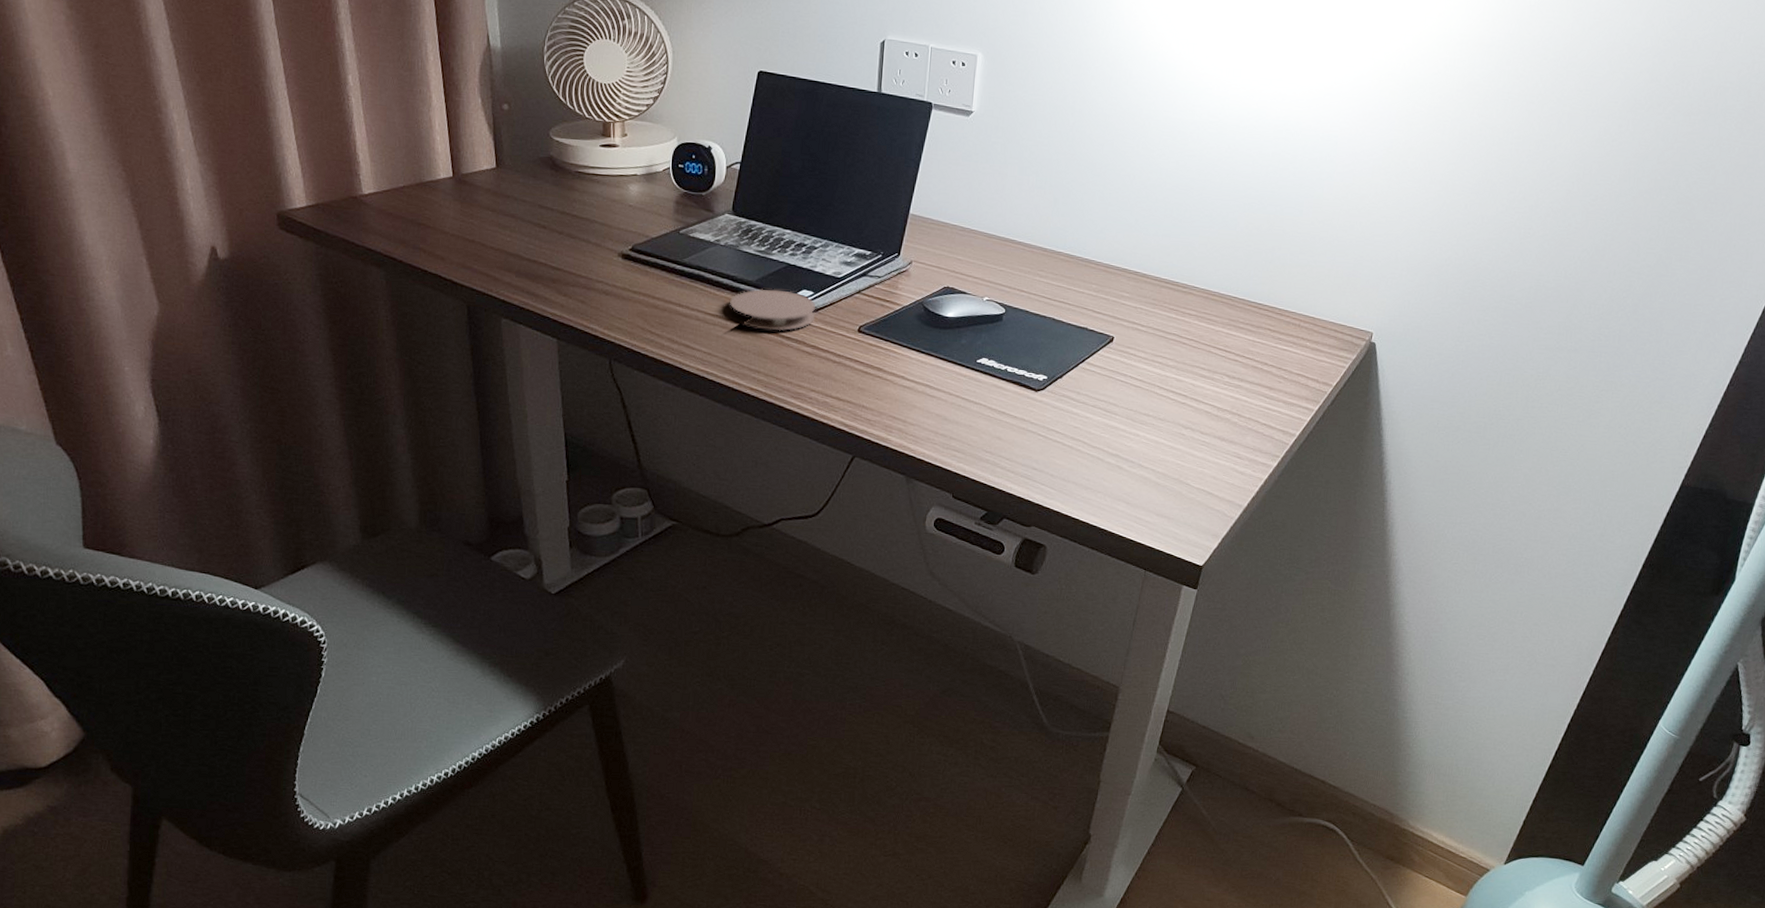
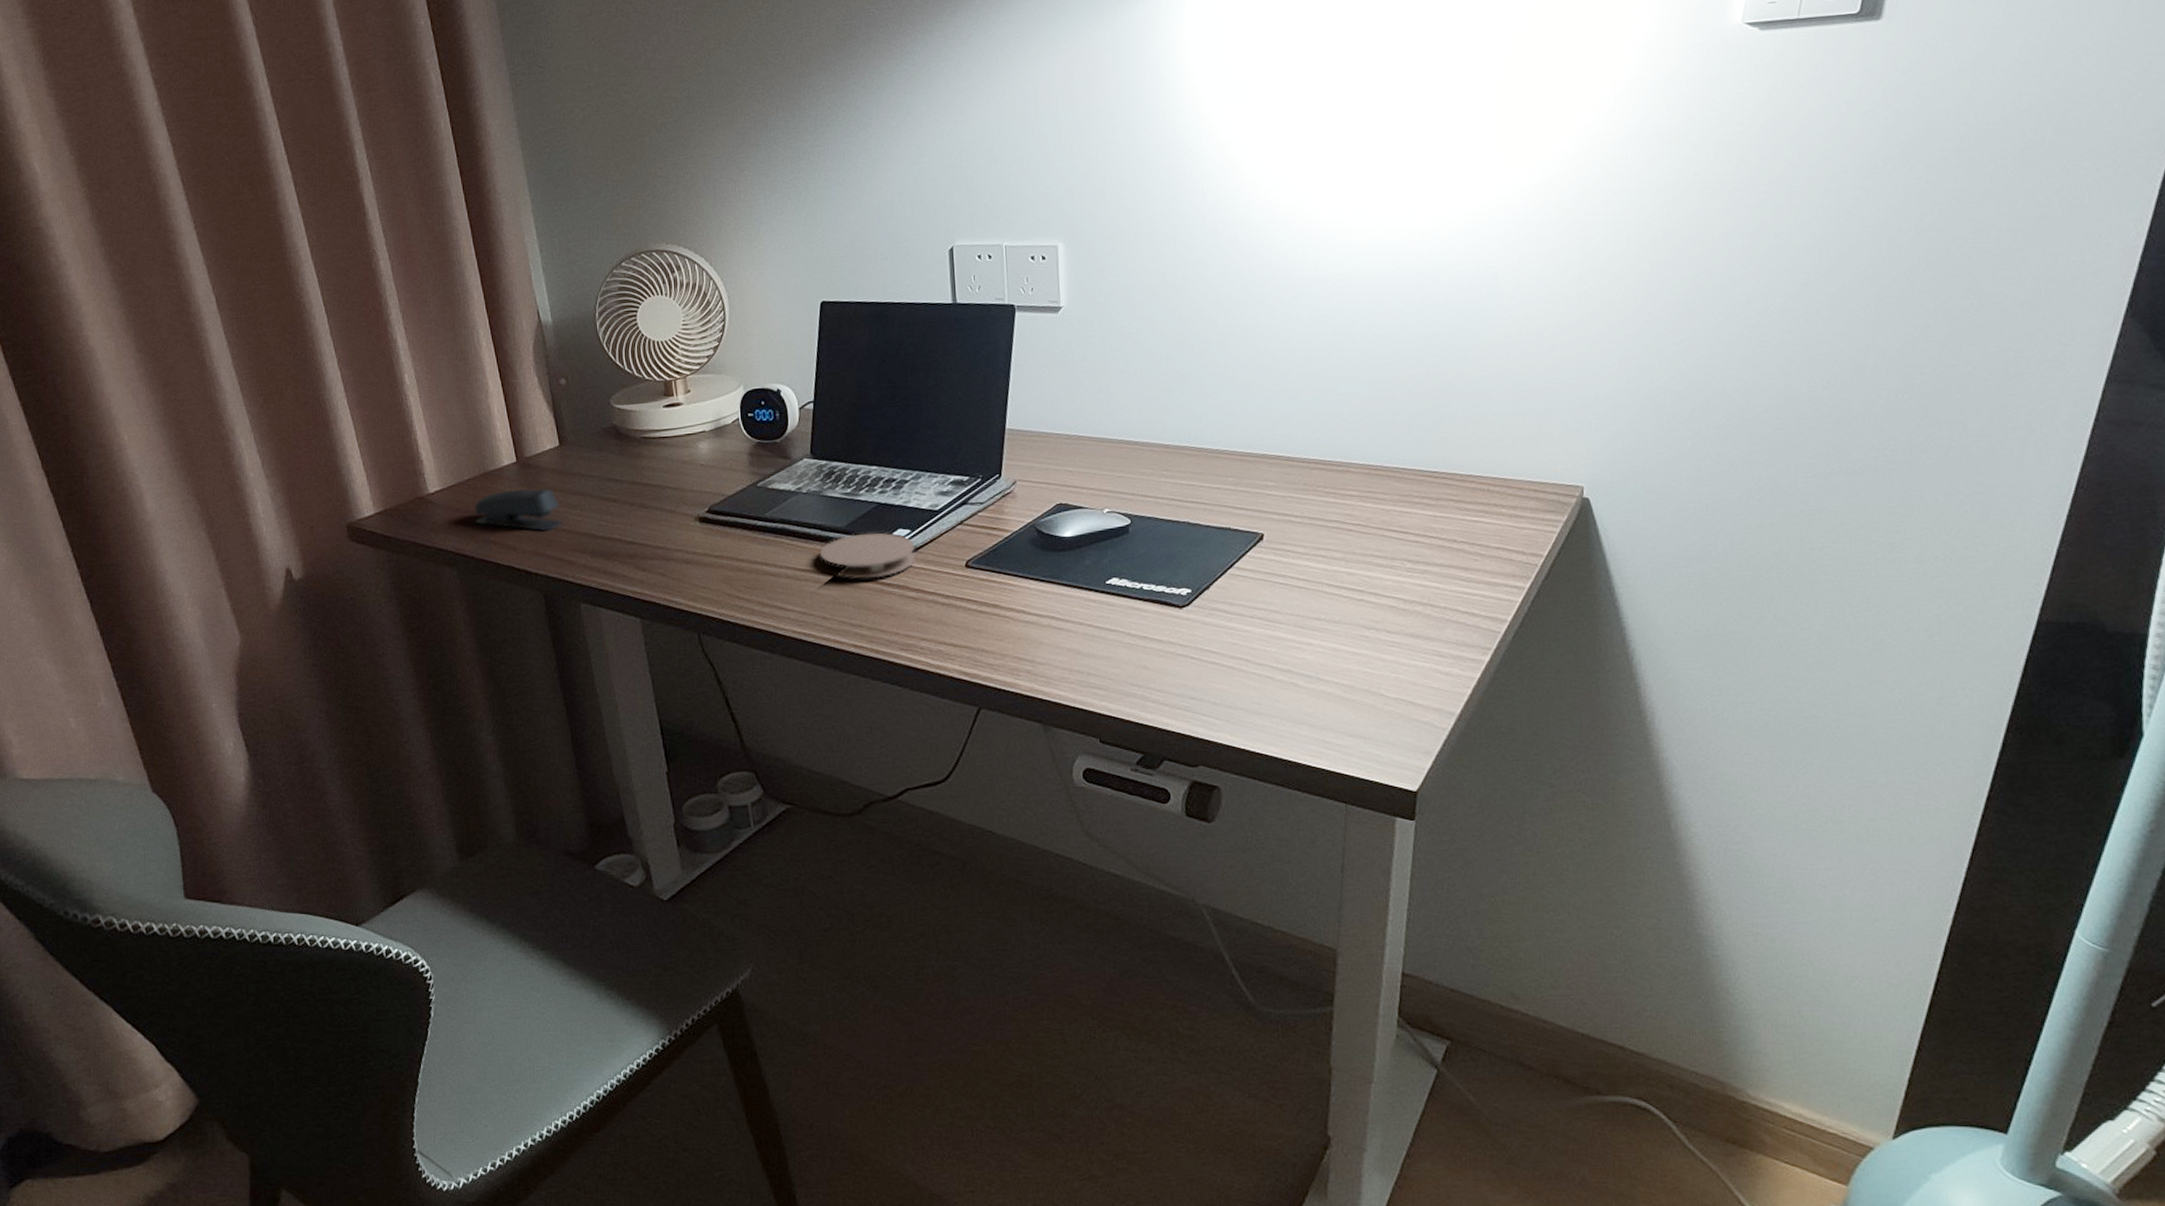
stapler: none [406,202,492,247] -> present [474,488,562,531]

